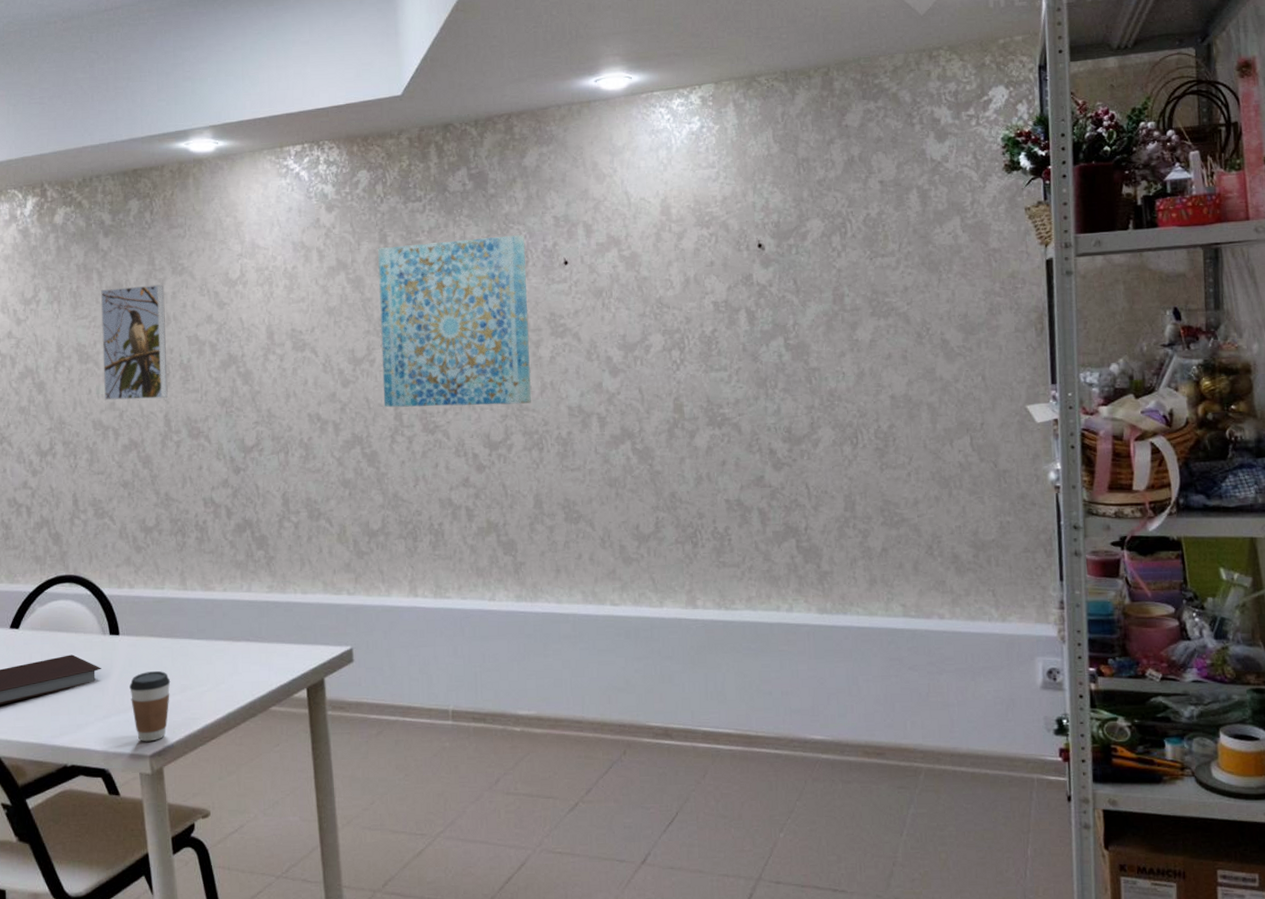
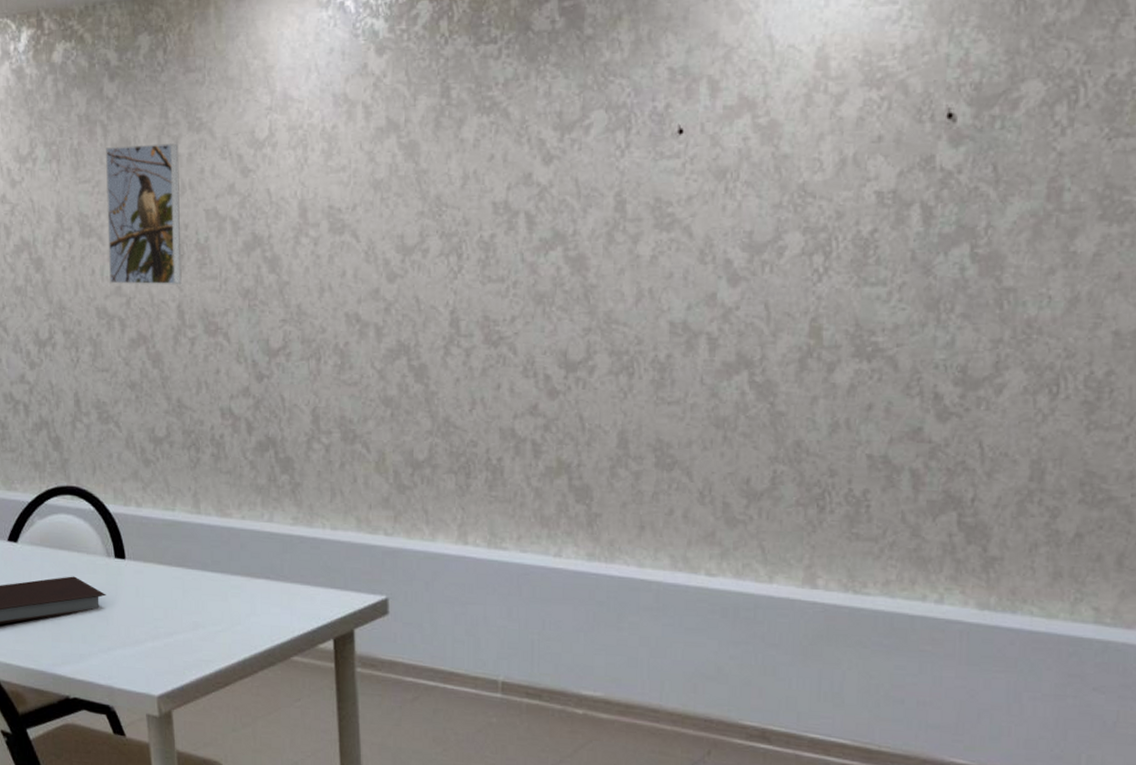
coffee cup: present [129,671,171,742] -> none [136,603,181,681]
wall art: present [378,235,531,408] -> none [437,92,629,316]

